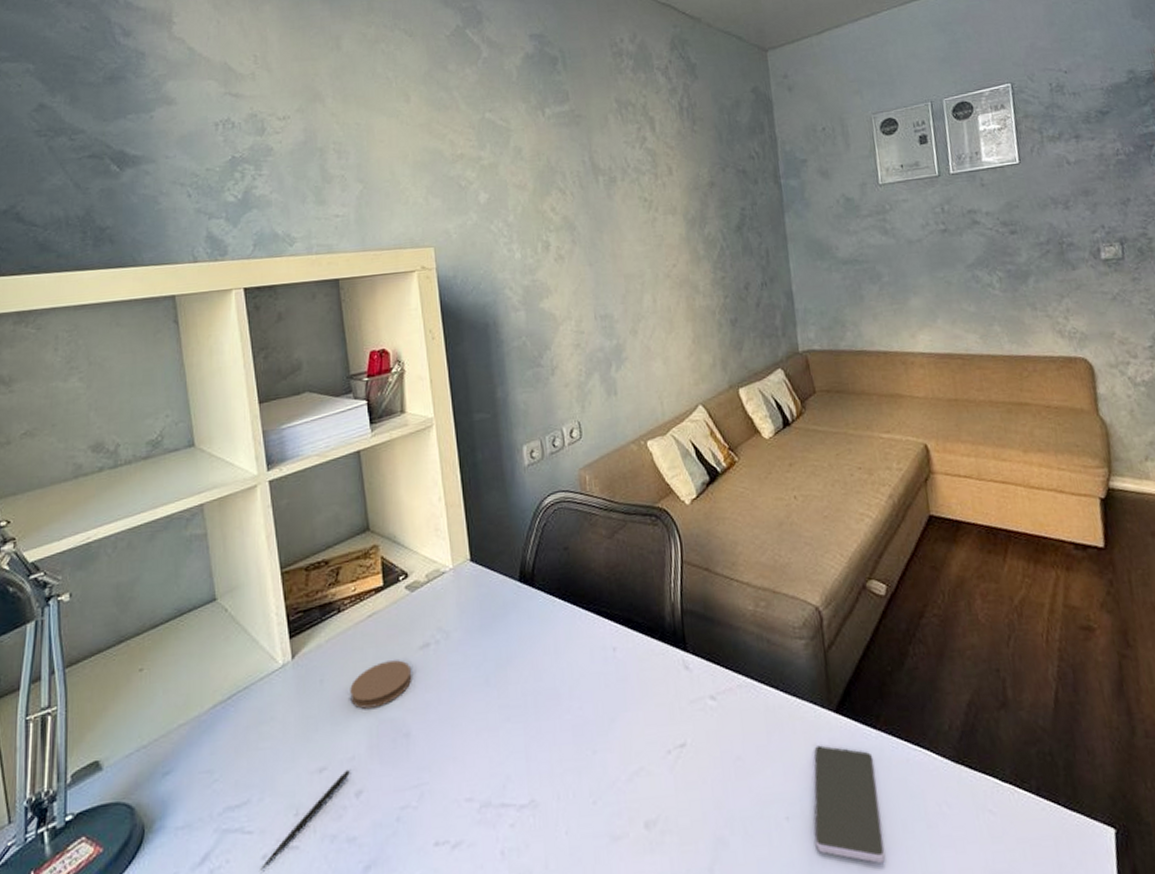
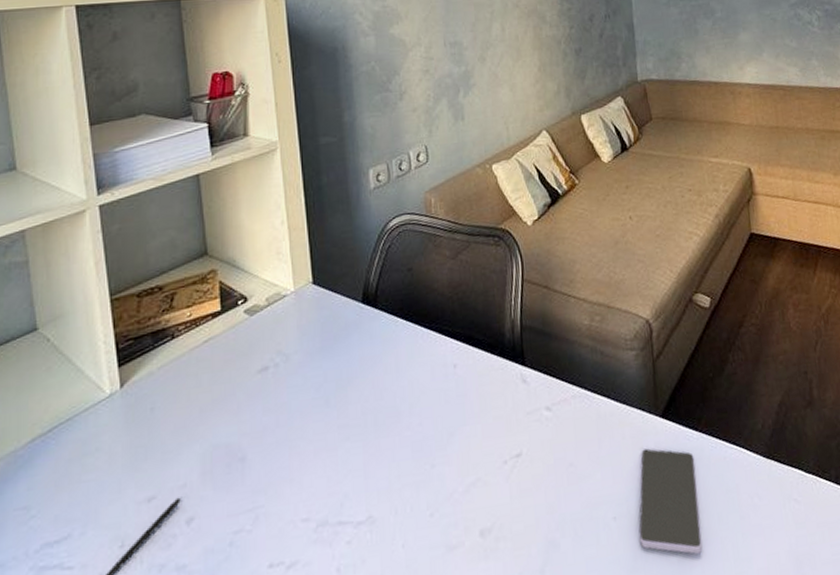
coaster: present [350,660,412,709] -> none [183,384,249,435]

